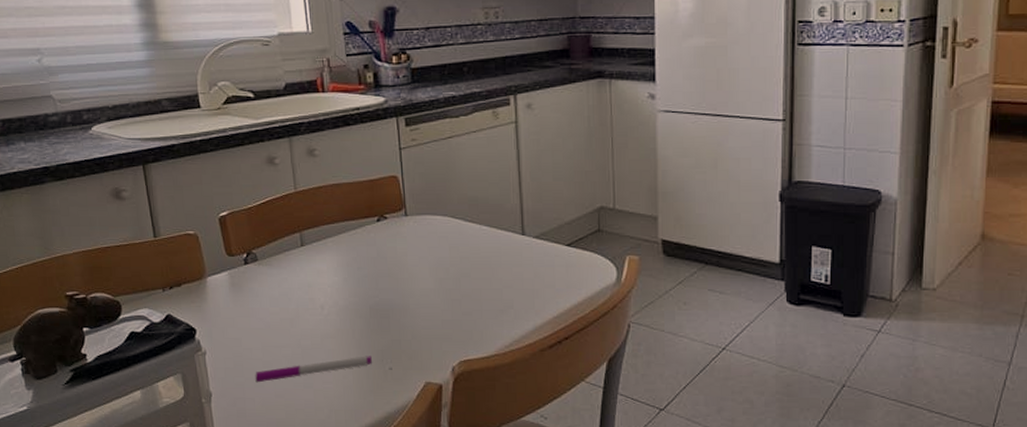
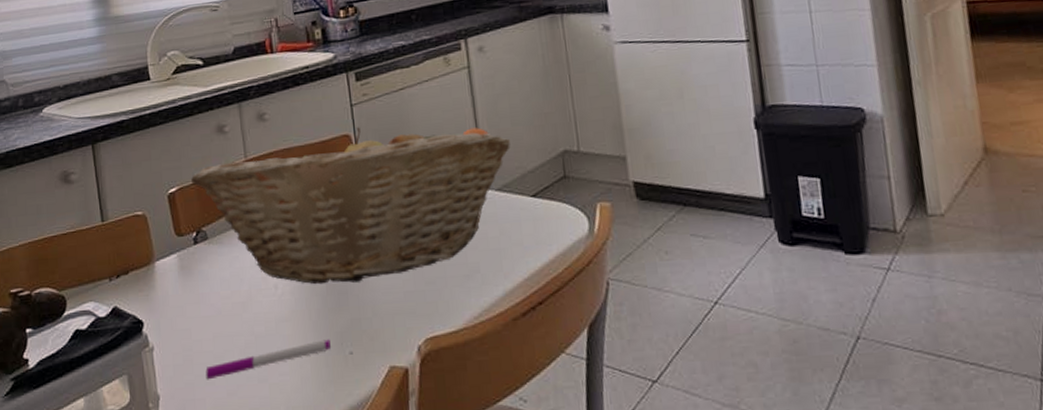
fruit basket: none [242,170,550,309] -> present [191,127,510,285]

